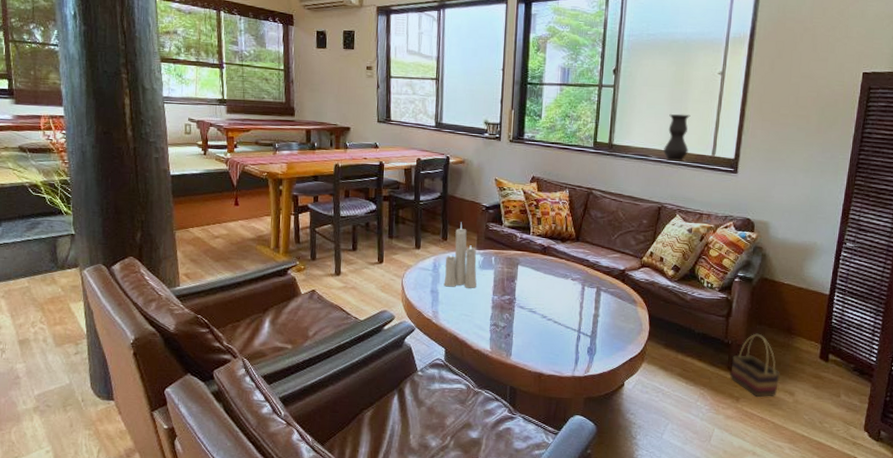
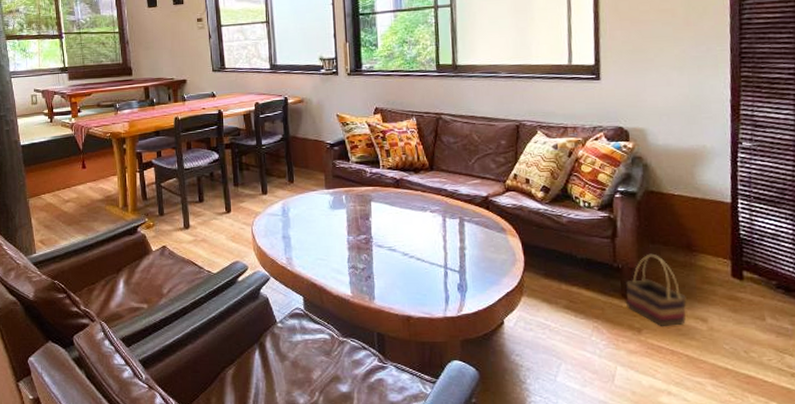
candle: present [443,222,477,288] -> none [294,162,329,231]
vase: present [663,114,691,161] -> none [513,24,541,75]

